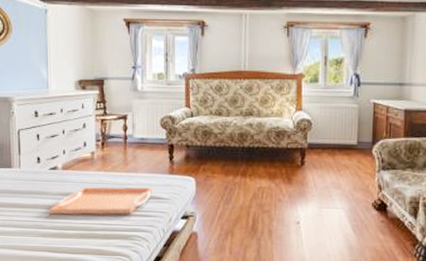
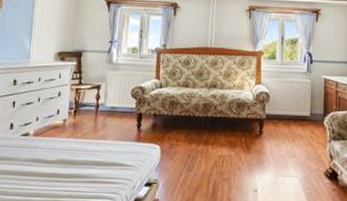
serving tray: present [49,186,152,215] -> none [16,153,119,182]

